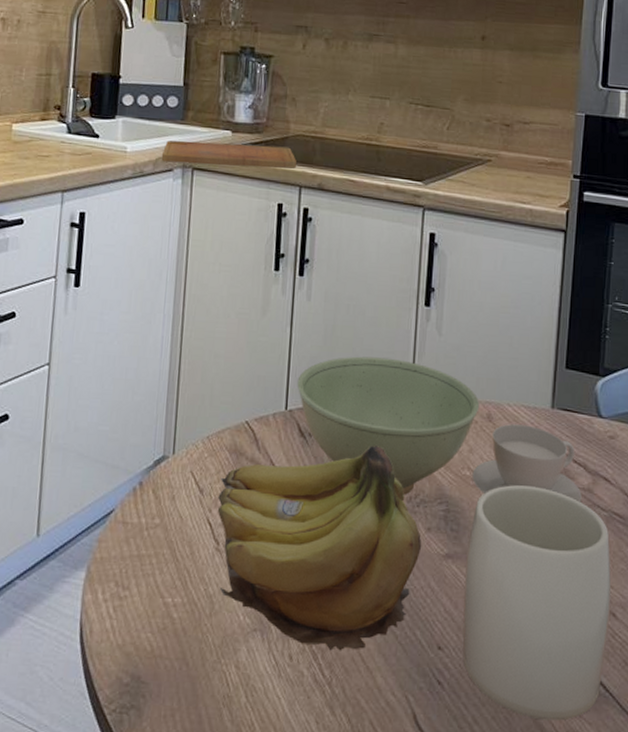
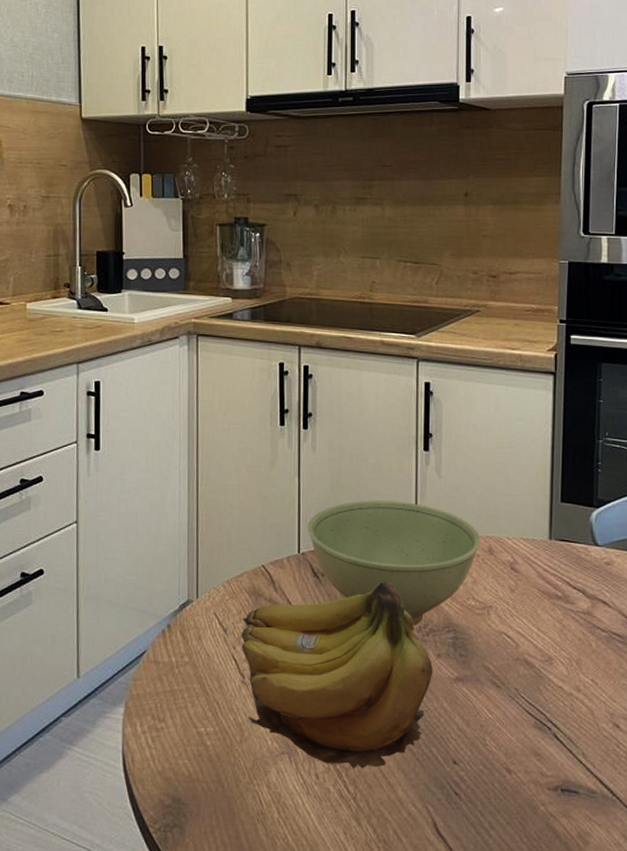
cutting board: present [161,140,296,170] -> none [167,309,294,331]
mug: present [462,485,612,721] -> none [474,612,614,824]
teacup: present [472,424,582,503] -> none [477,556,582,625]

